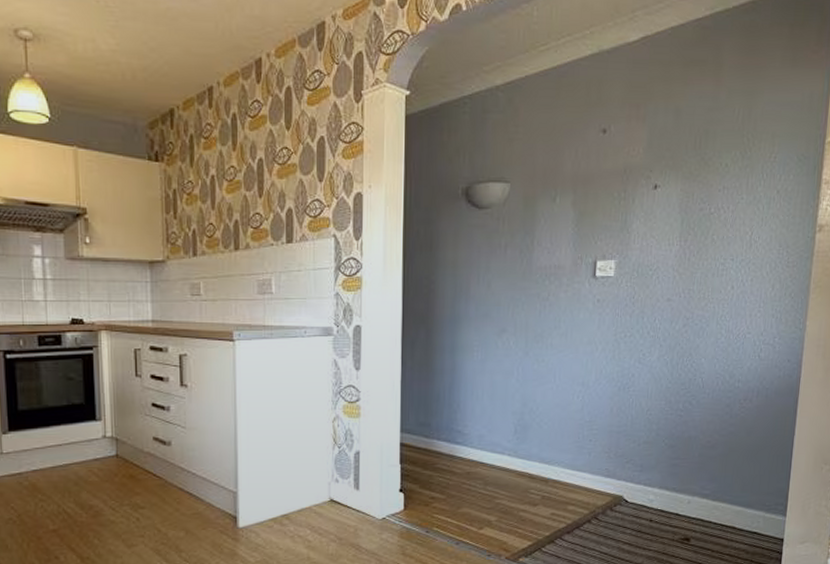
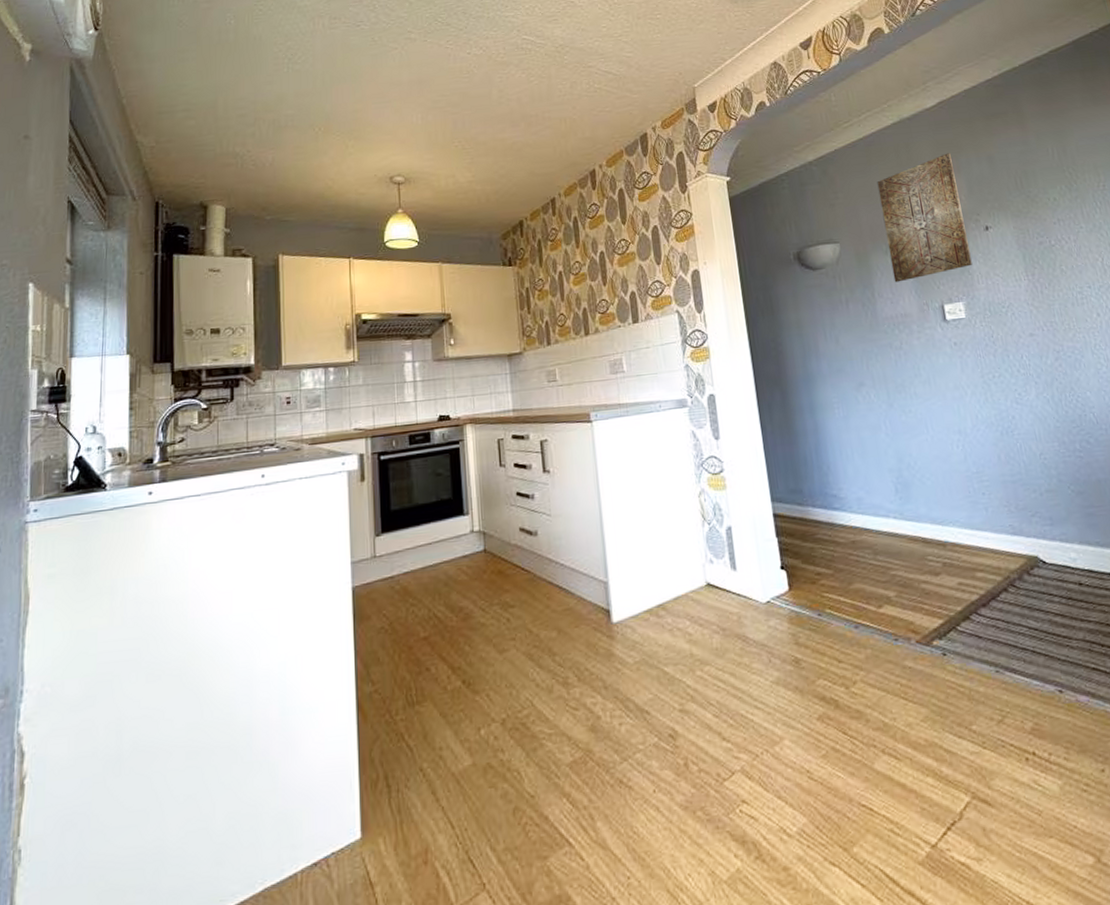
wall art: none [555,98,640,233] -> present [877,153,972,283]

